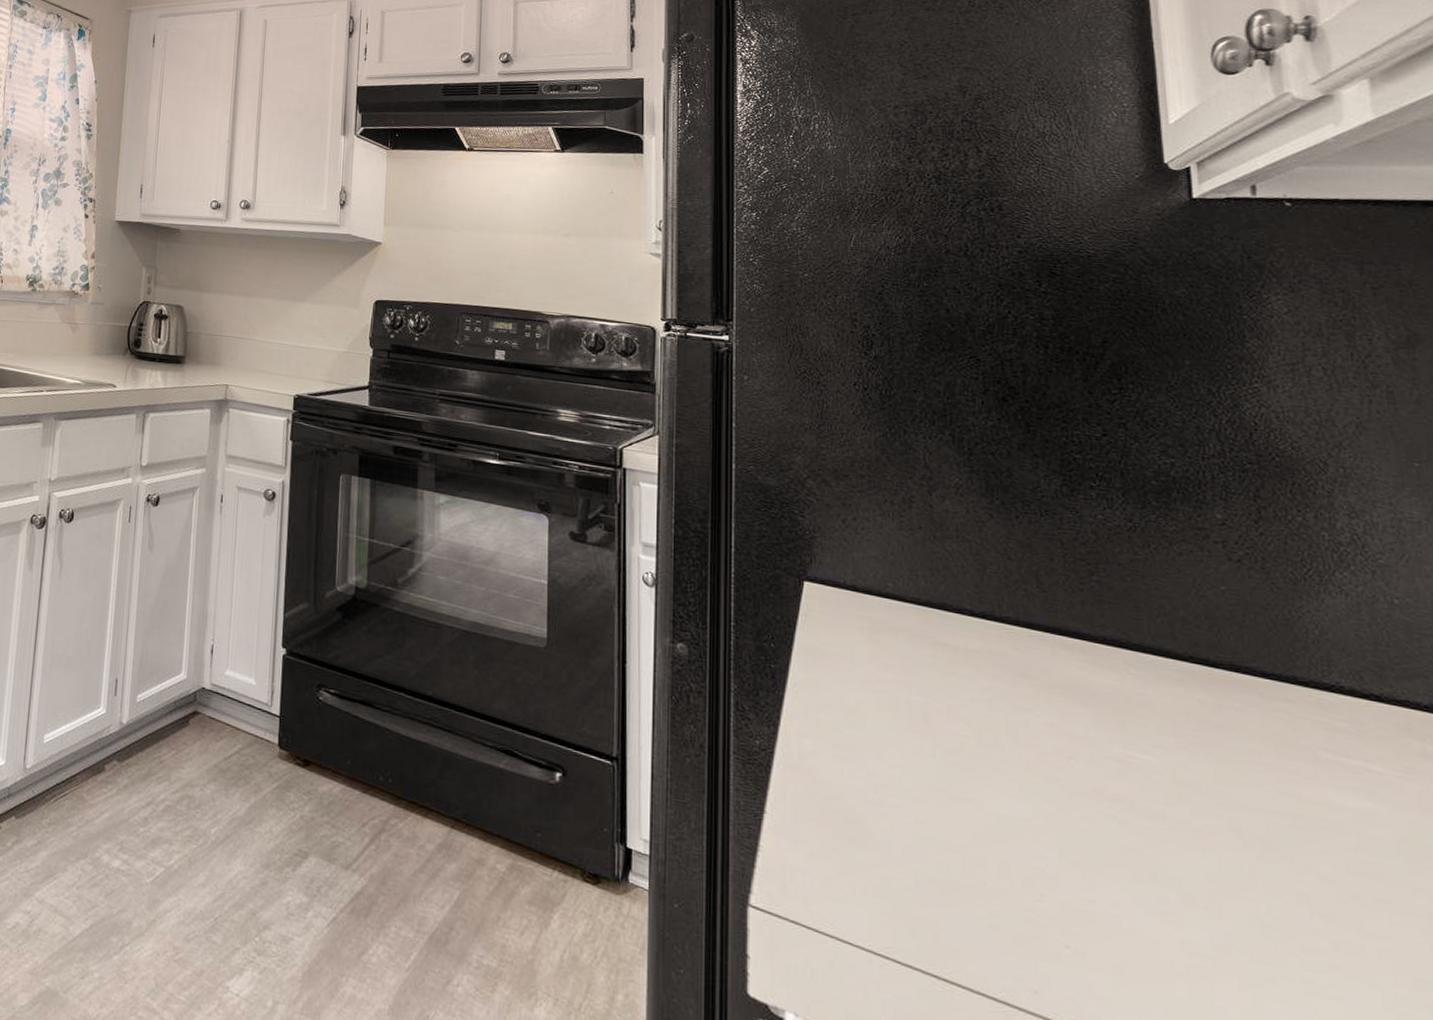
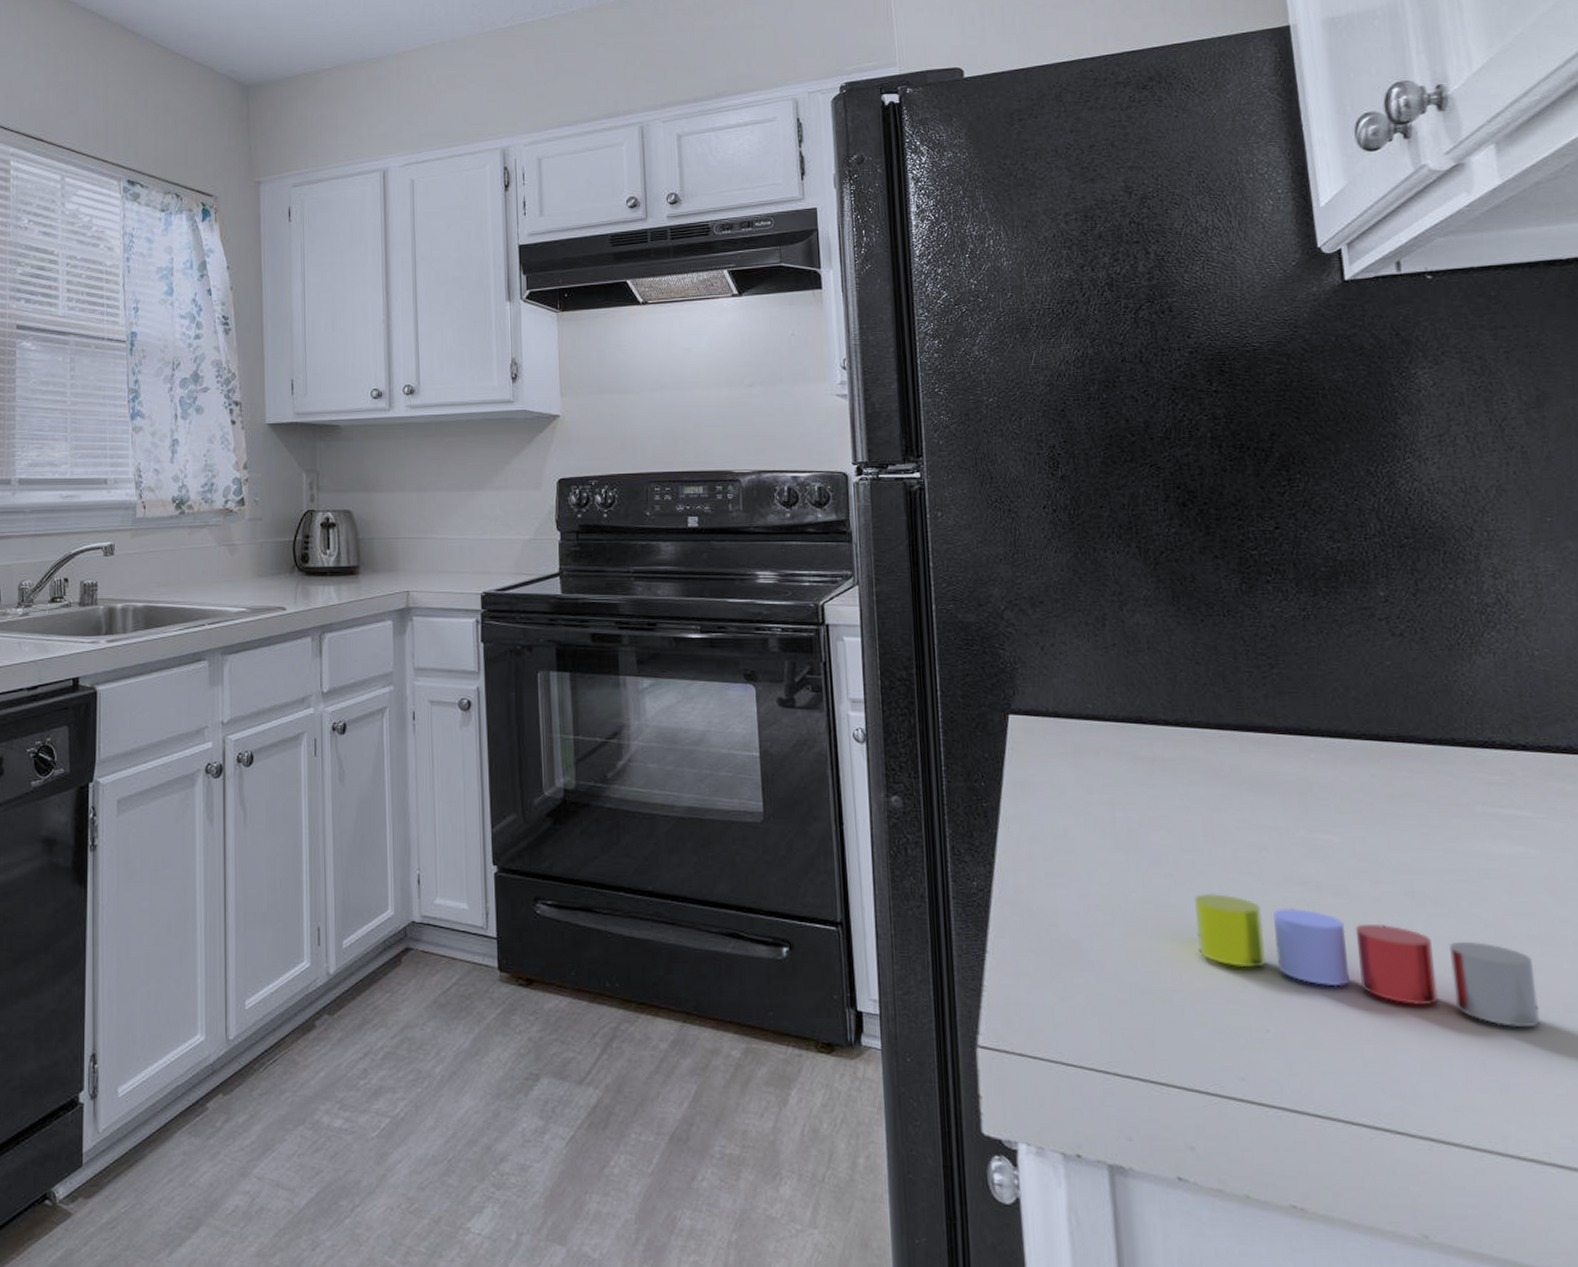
cup: none [992,792,1386,999] -> present [1195,893,1540,1028]

